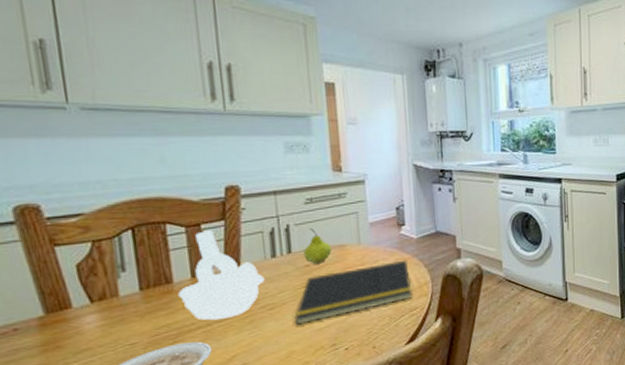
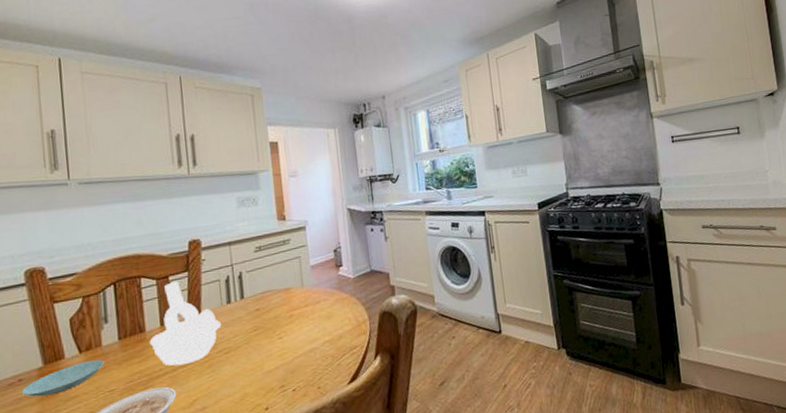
saucer: none [17,311,123,349] -> present [21,360,105,397]
notepad: present [294,260,413,325] -> none [247,299,352,368]
fruit: present [303,228,332,264] -> none [254,274,279,308]

